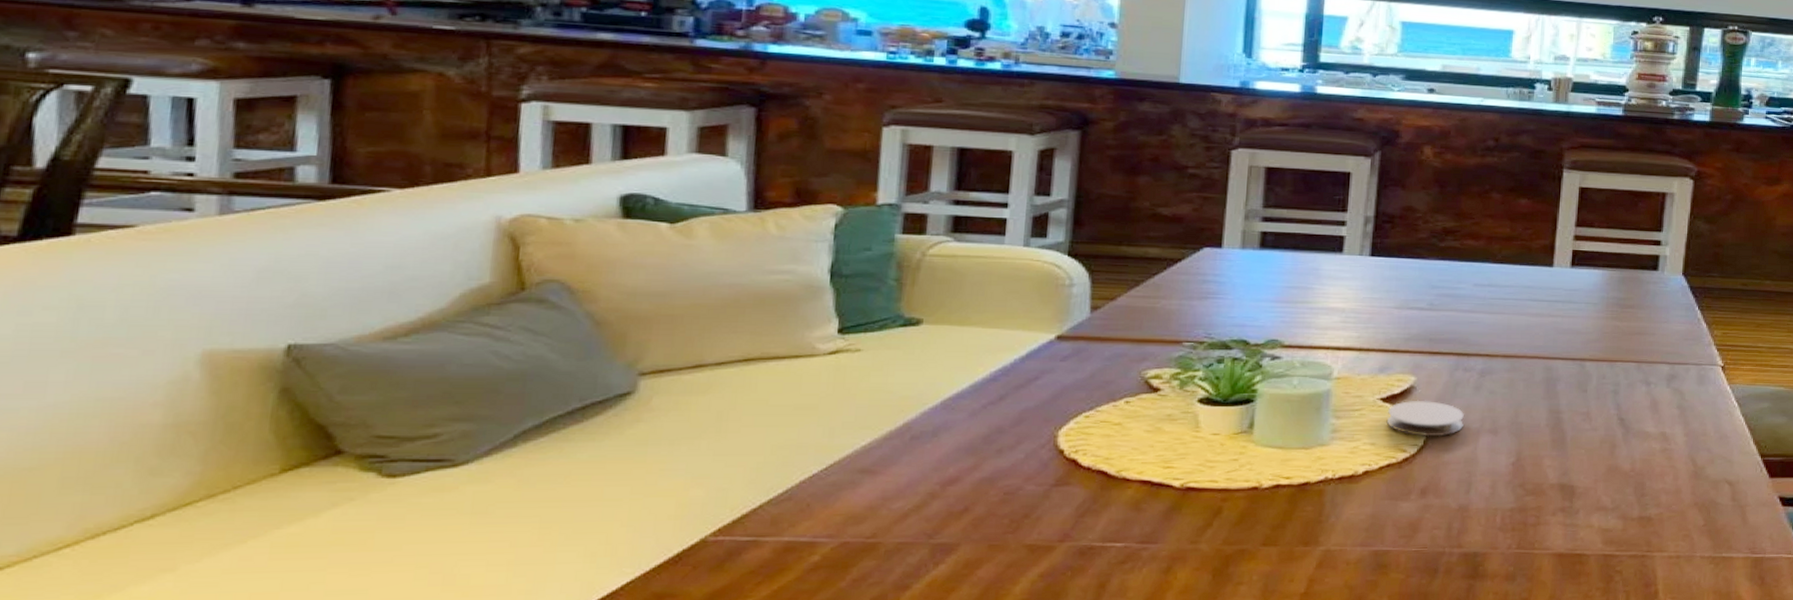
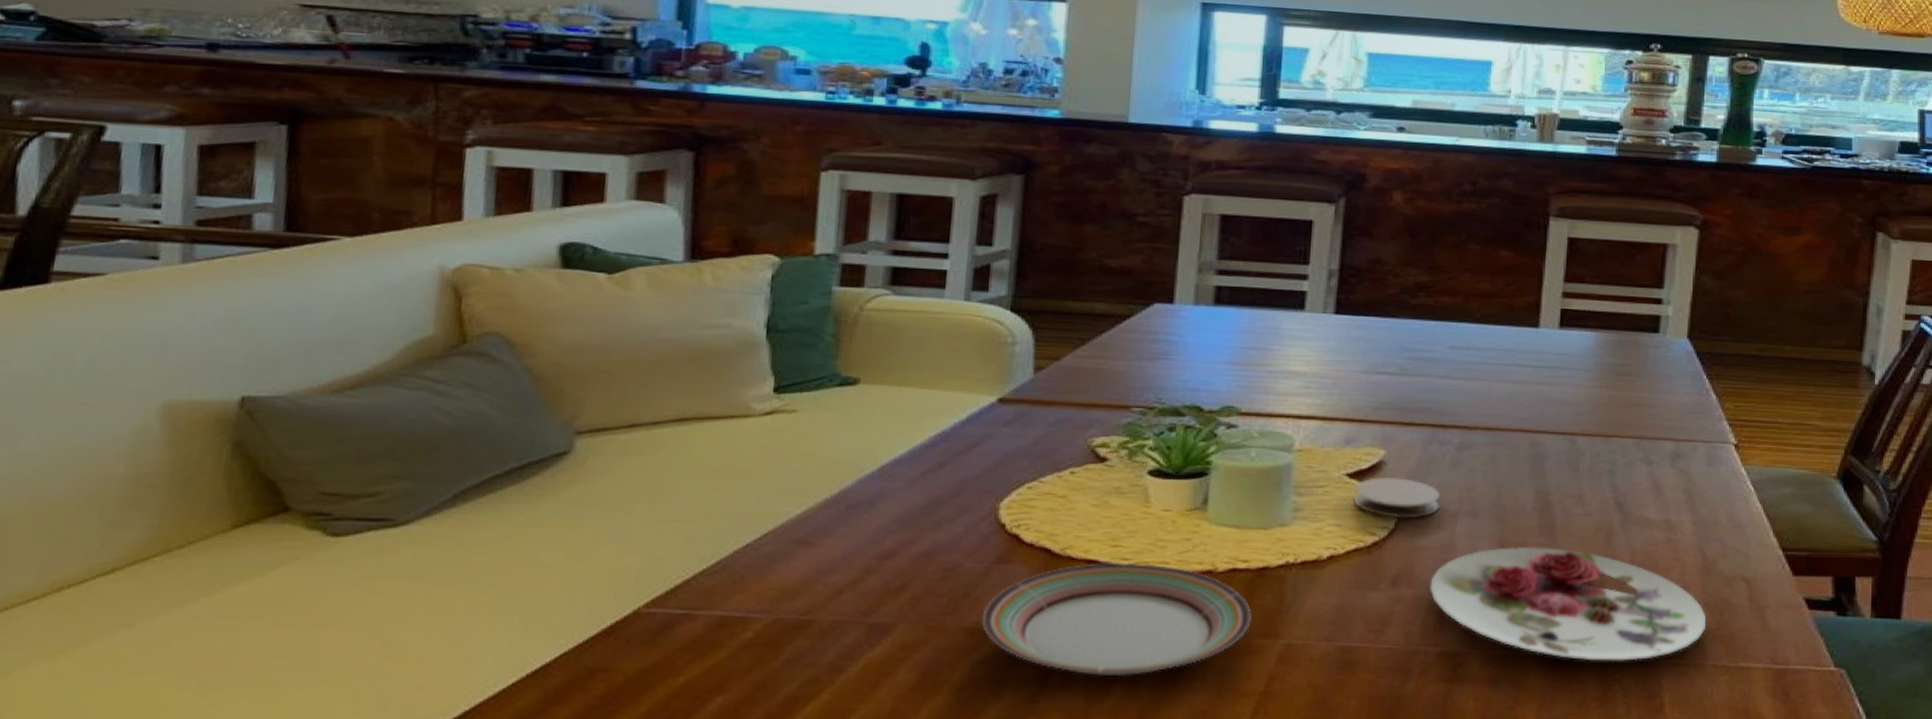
plate: none [1041,481,1294,585] -> present [981,562,1251,677]
plate: none [1454,458,1696,556] -> present [1430,546,1707,661]

